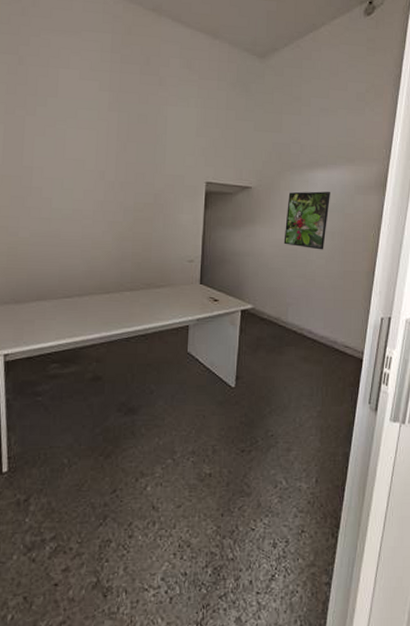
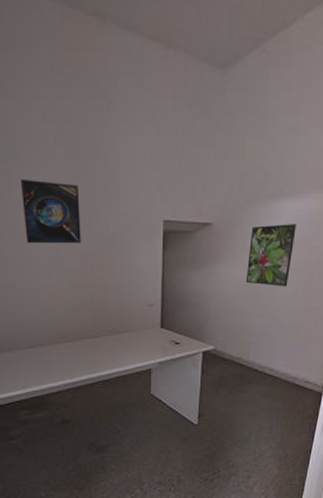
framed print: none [73,138,128,199] -> present [20,179,81,244]

